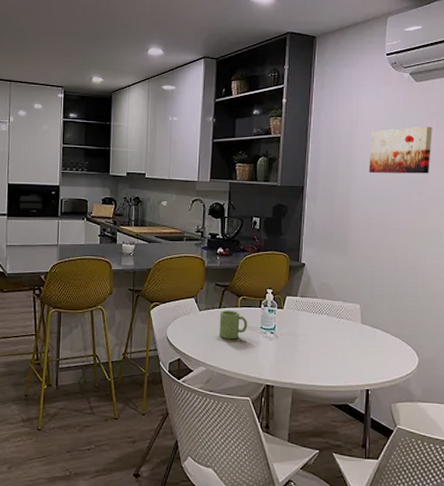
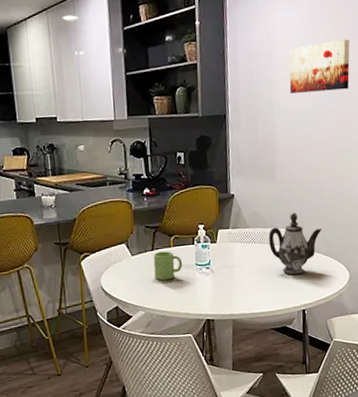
teapot: none [336,288,392,352] -> present [268,212,322,275]

